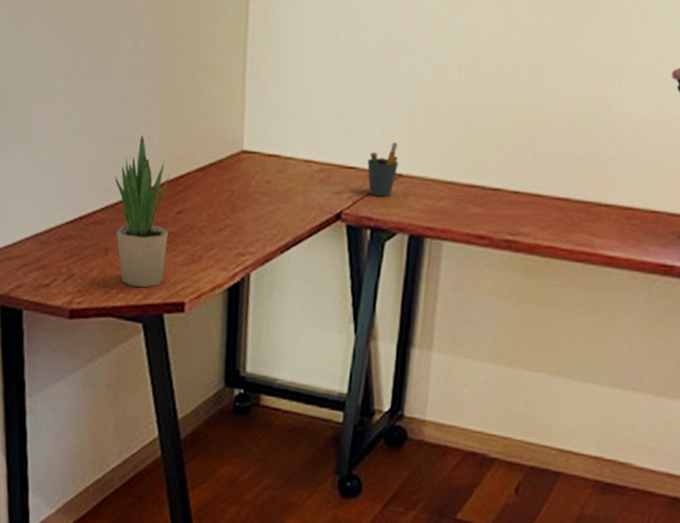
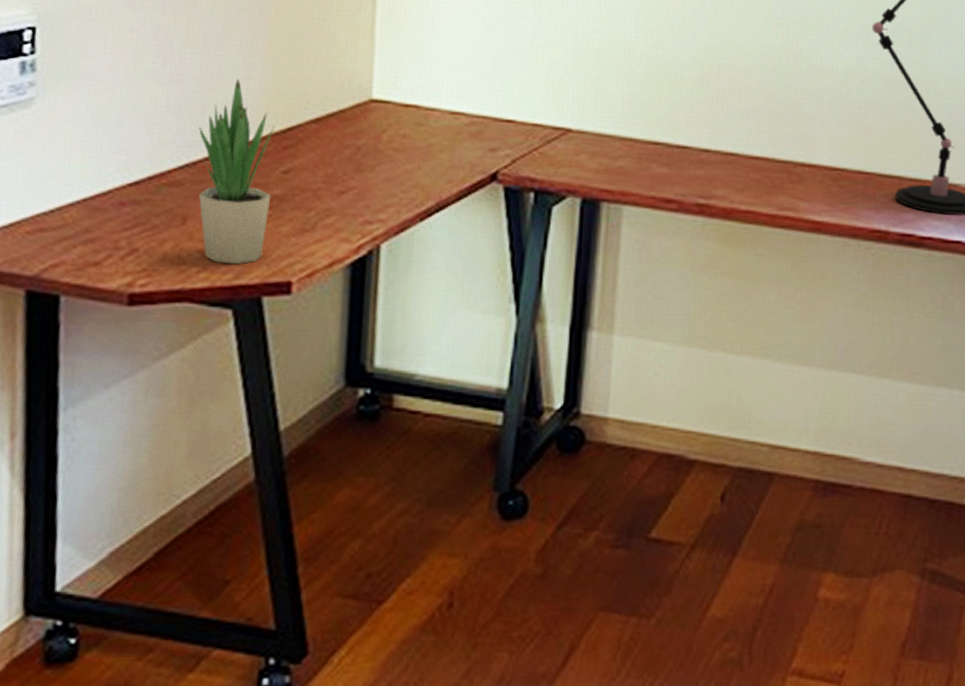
pen holder: present [367,143,398,197] -> none [529,93,567,155]

